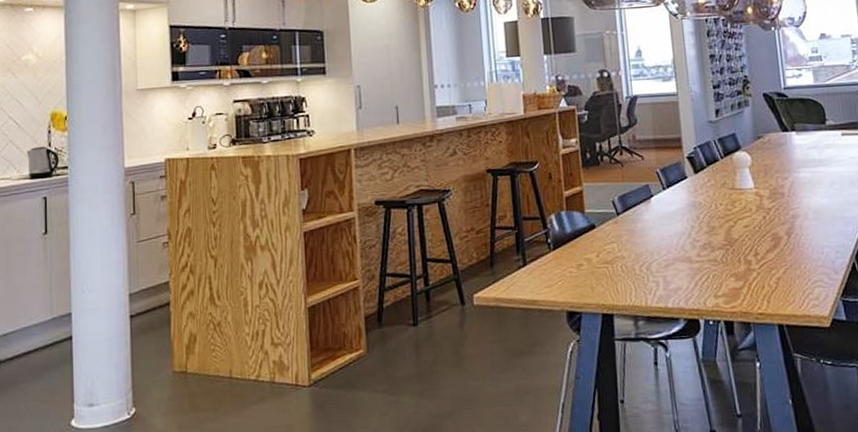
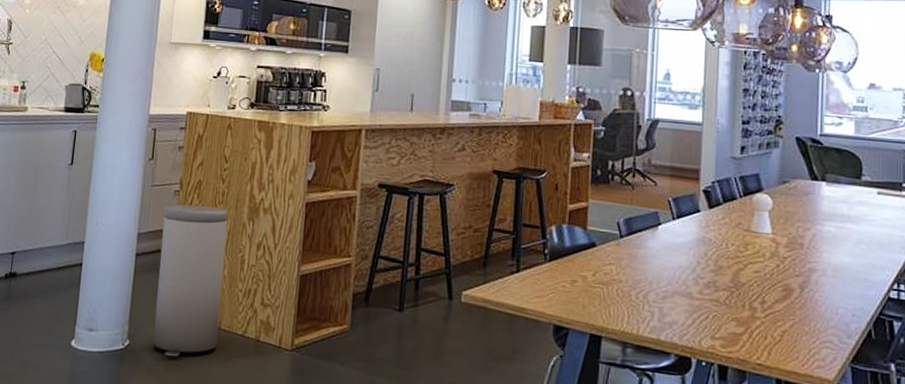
pedal bin: none [155,252,231,417] -> present [152,204,228,358]

